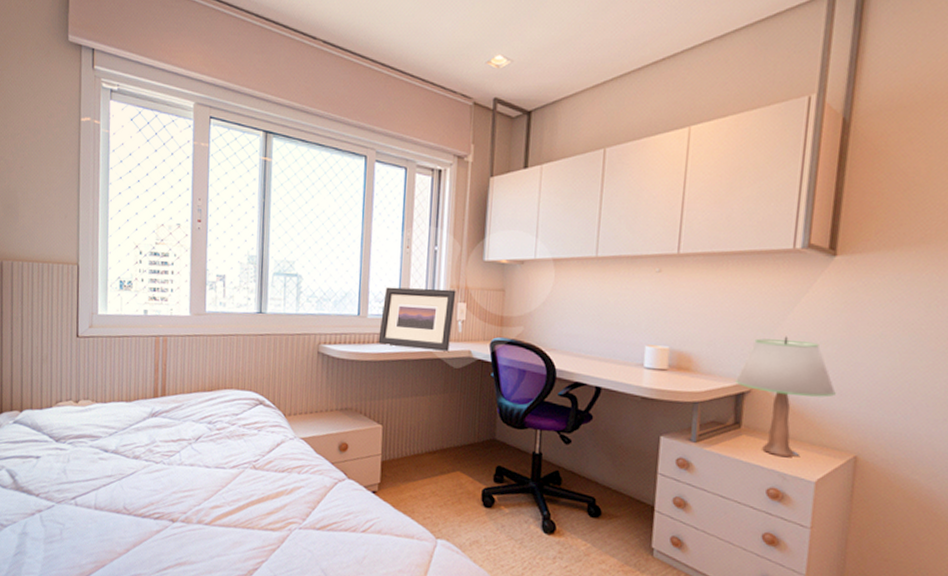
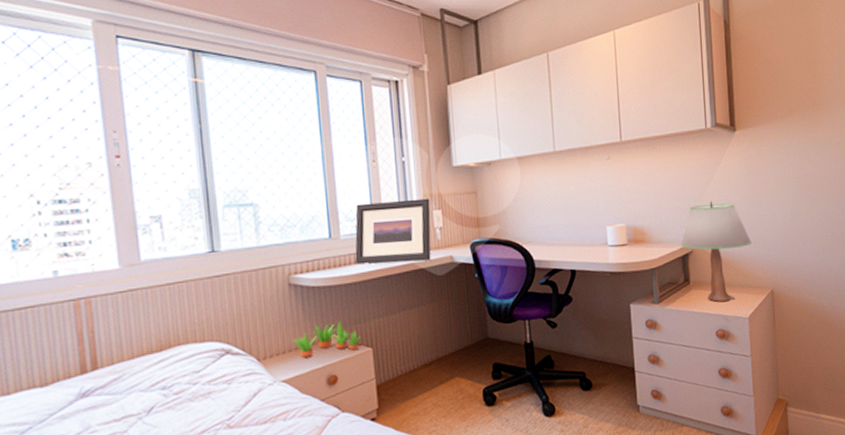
succulent plant: none [314,392,374,424] -> present [292,321,361,358]

